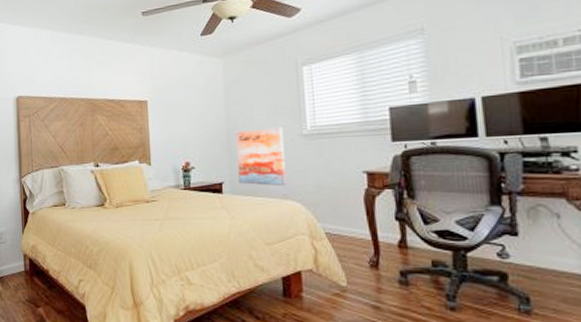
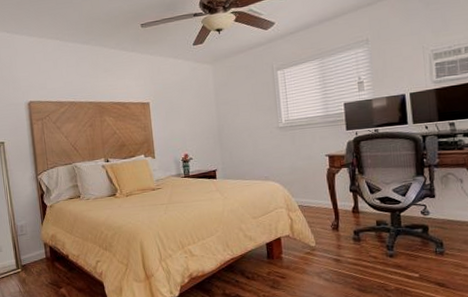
wall art: present [235,127,287,187] -> none [224,121,268,171]

